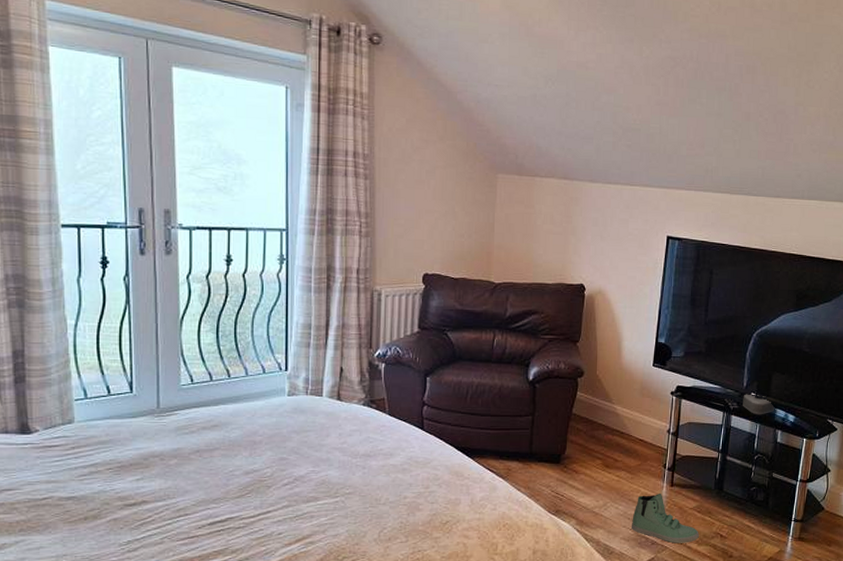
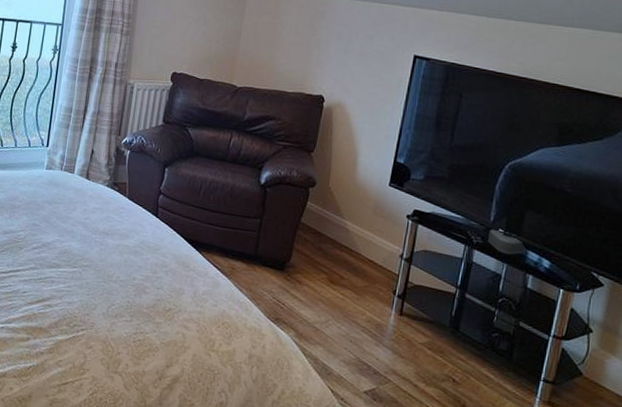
sneaker: present [632,494,700,544] -> none [353,319,429,381]

